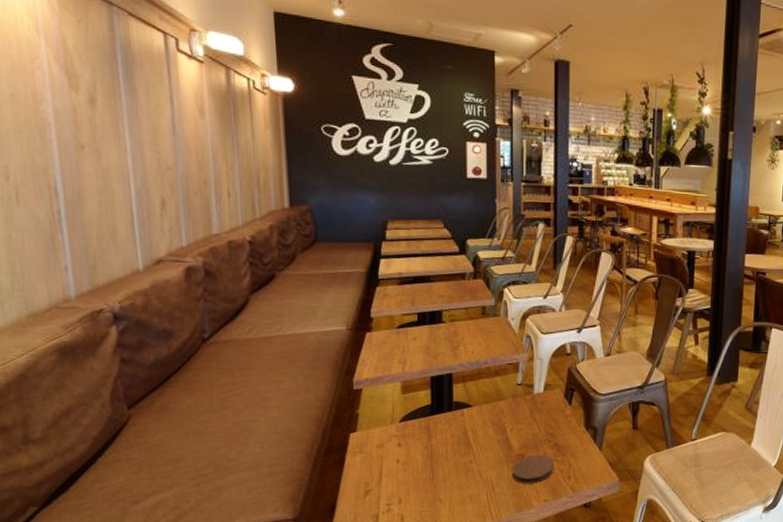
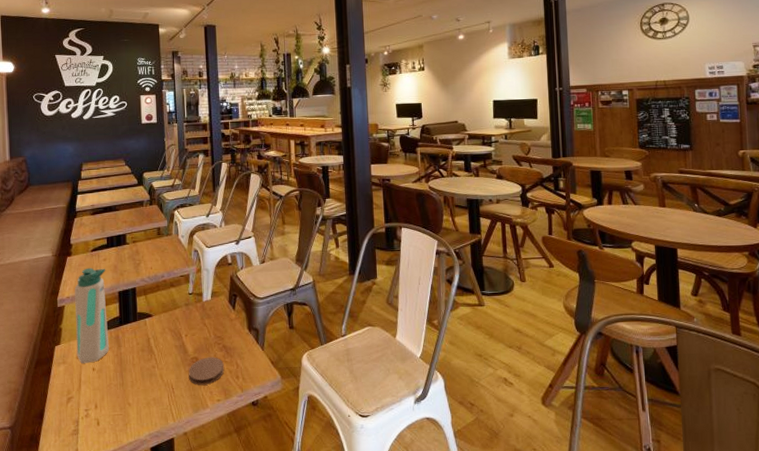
water bottle: none [375,347,417,454] -> present [74,267,109,363]

